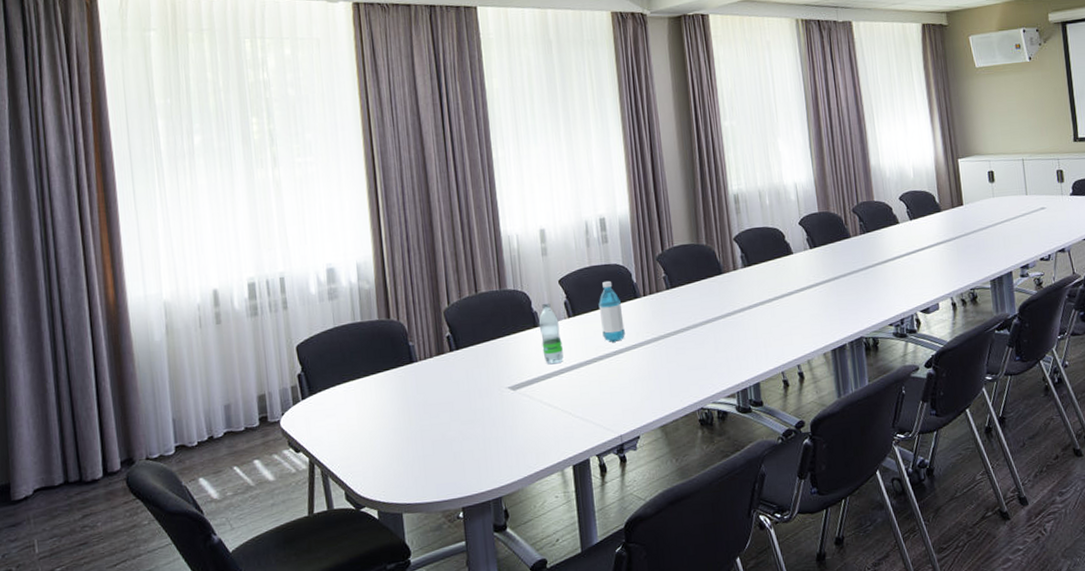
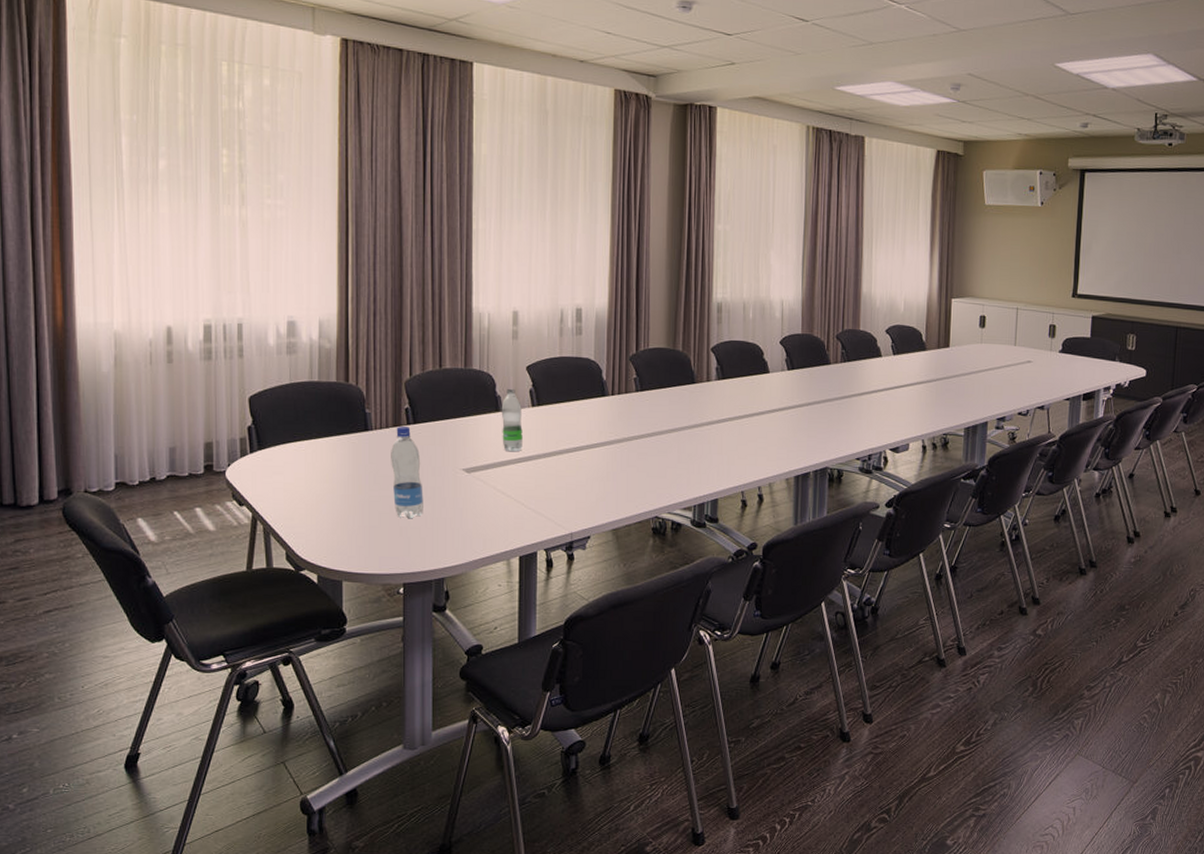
bottle: none [437,353,475,443] -> present [391,425,423,519]
water bottle: present [598,280,625,342] -> none [564,374,588,438]

